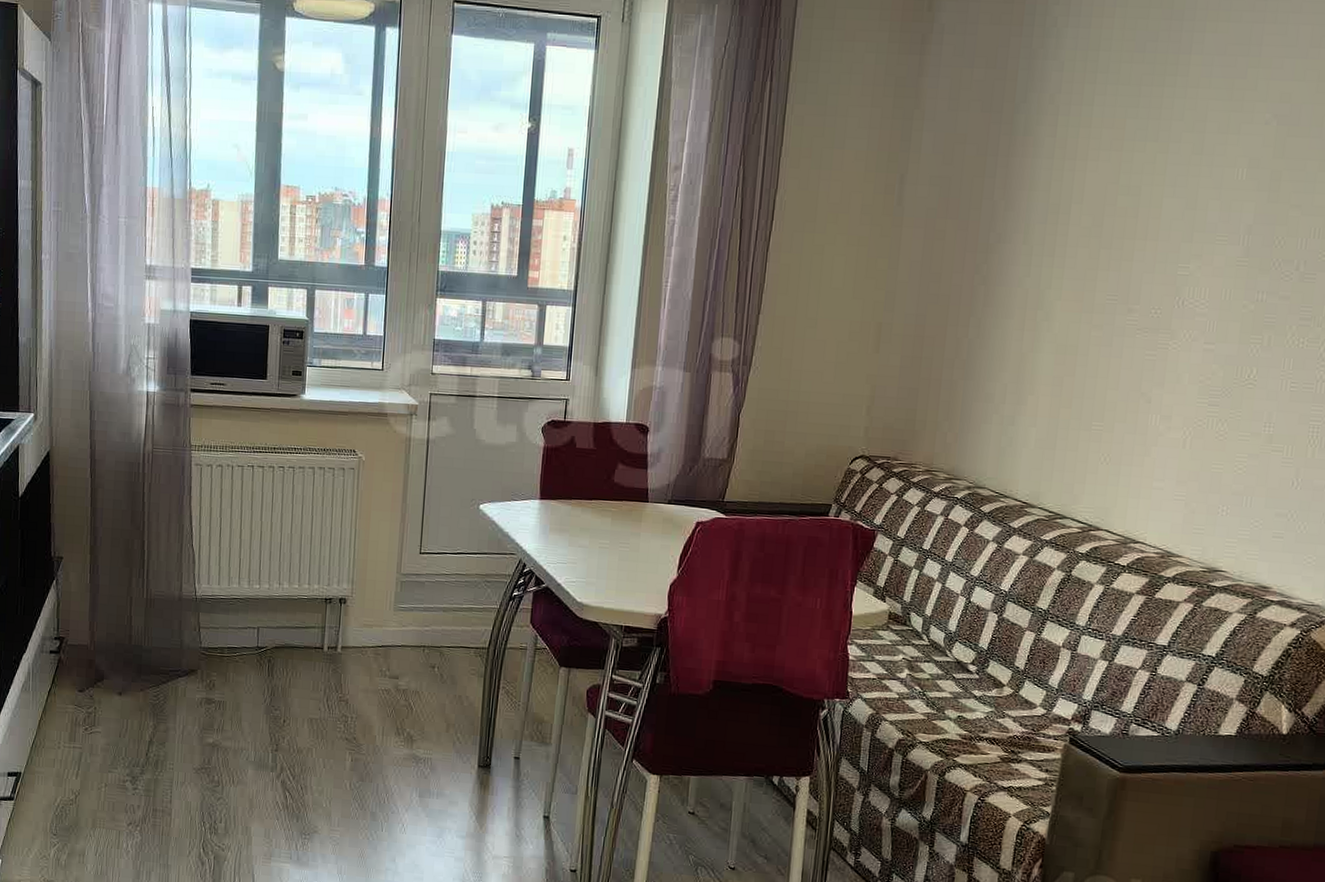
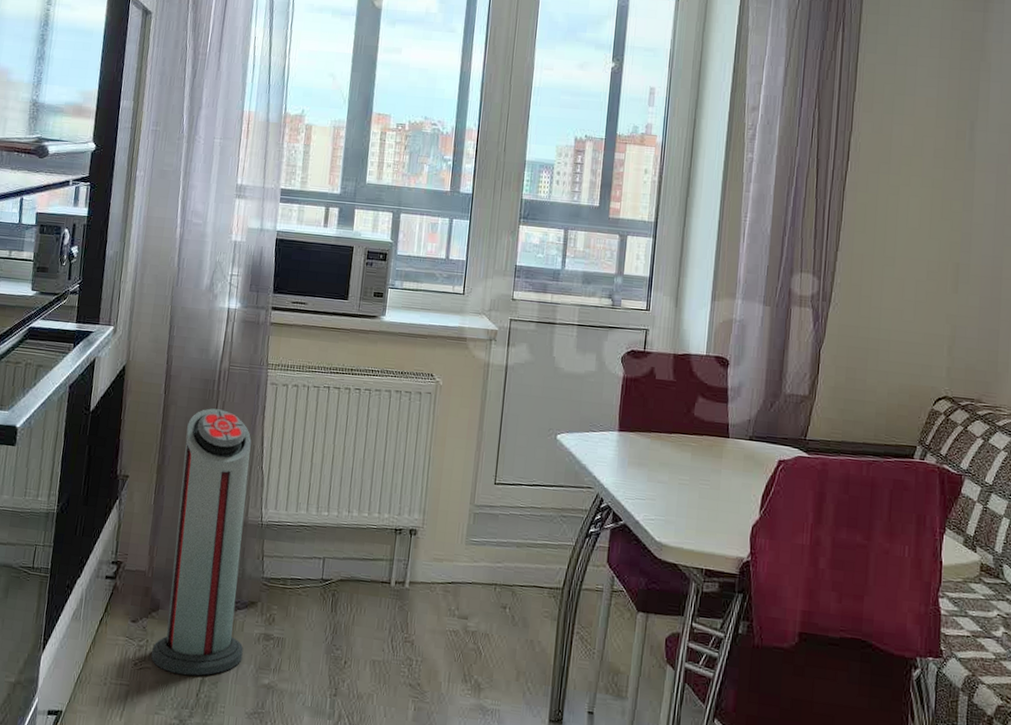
air purifier: none [100,490,187,738] -> present [151,408,252,676]

